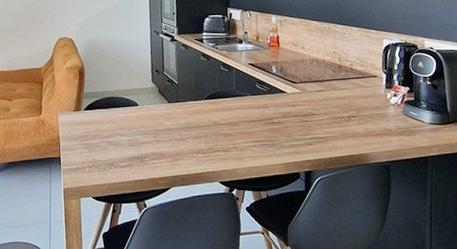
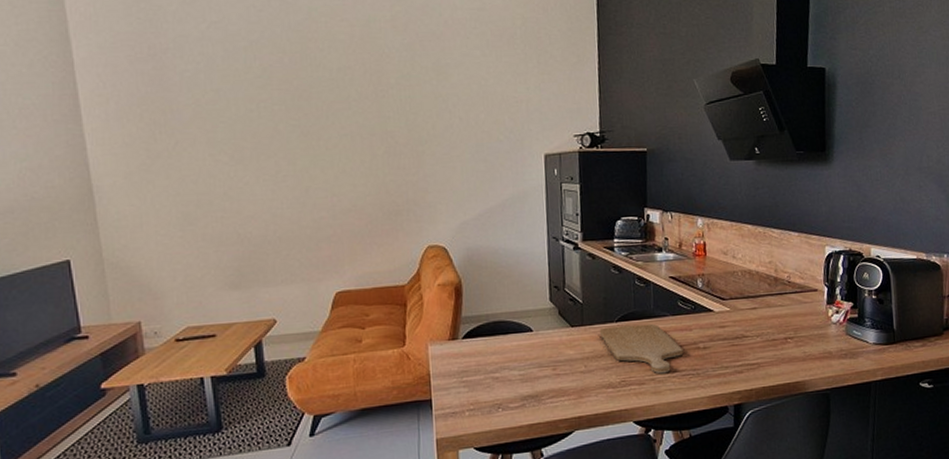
chopping board: none [191,101,261,144] -> present [599,323,684,374]

